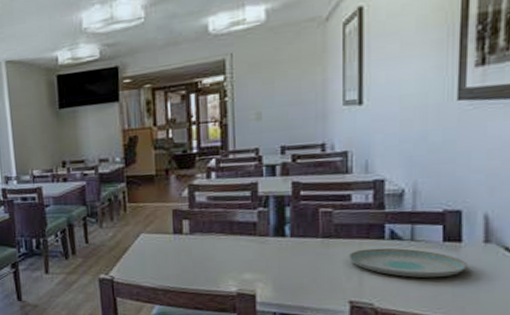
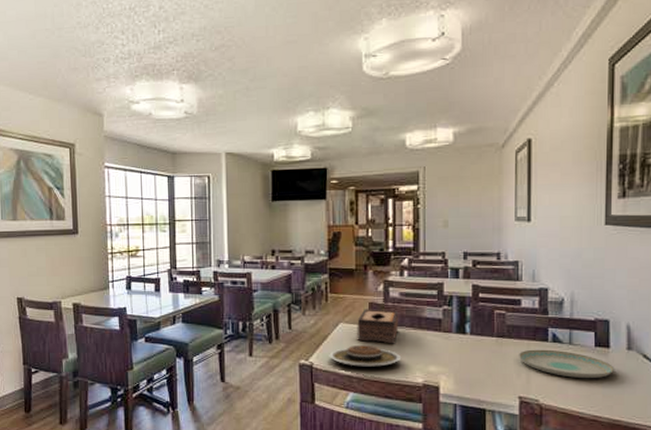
plate: none [130,254,212,278] -> present [329,344,402,367]
tissue box: none [160,216,208,253] -> present [357,309,399,344]

